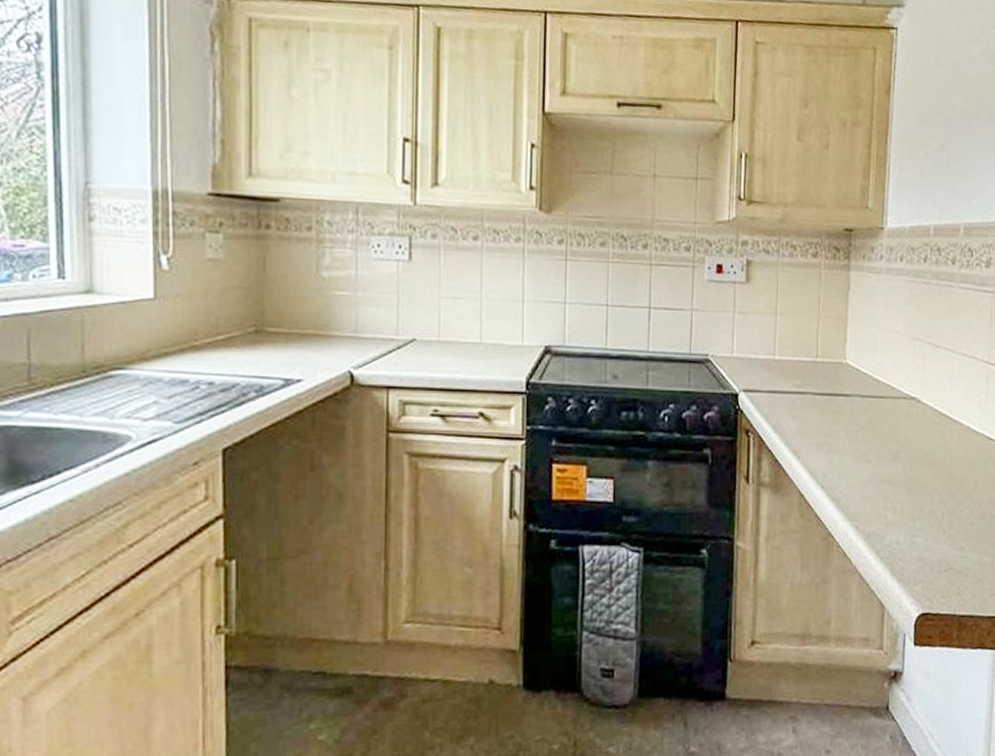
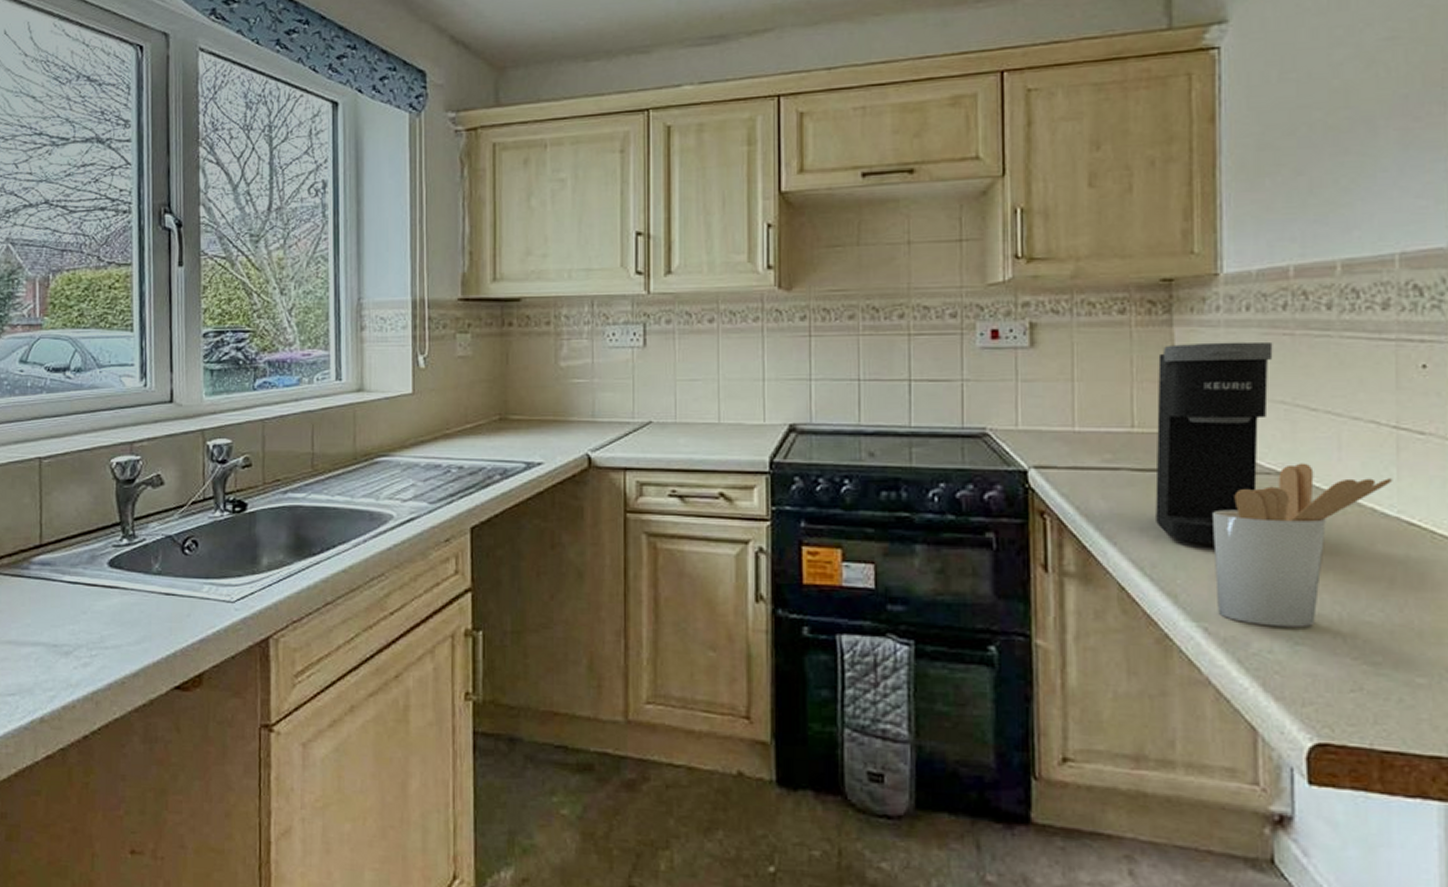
coffee maker: none [828,286,916,457] -> present [1155,341,1273,544]
utensil holder: none [865,390,982,523] -> present [1213,463,1392,628]

